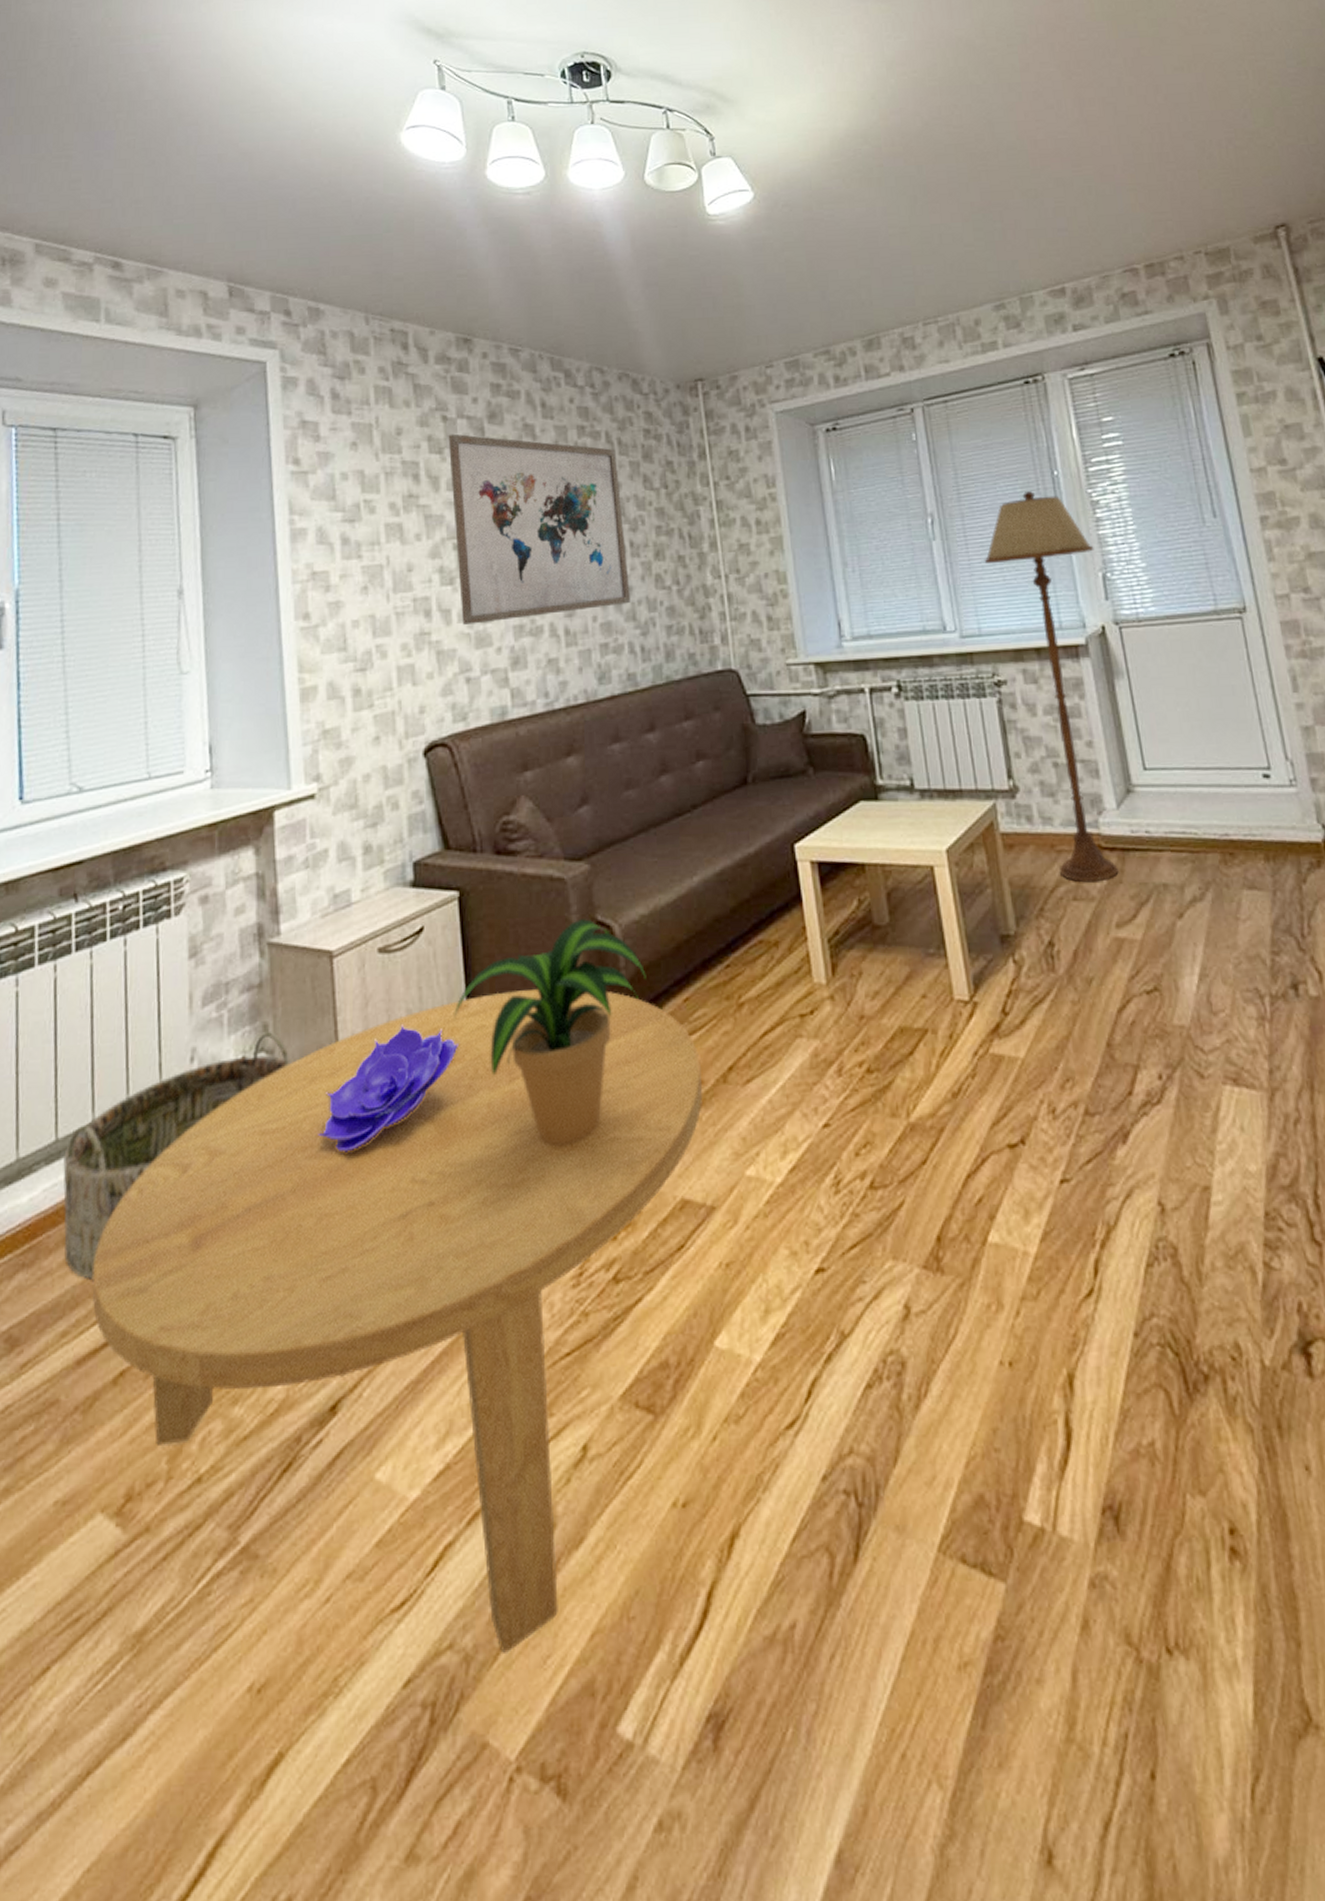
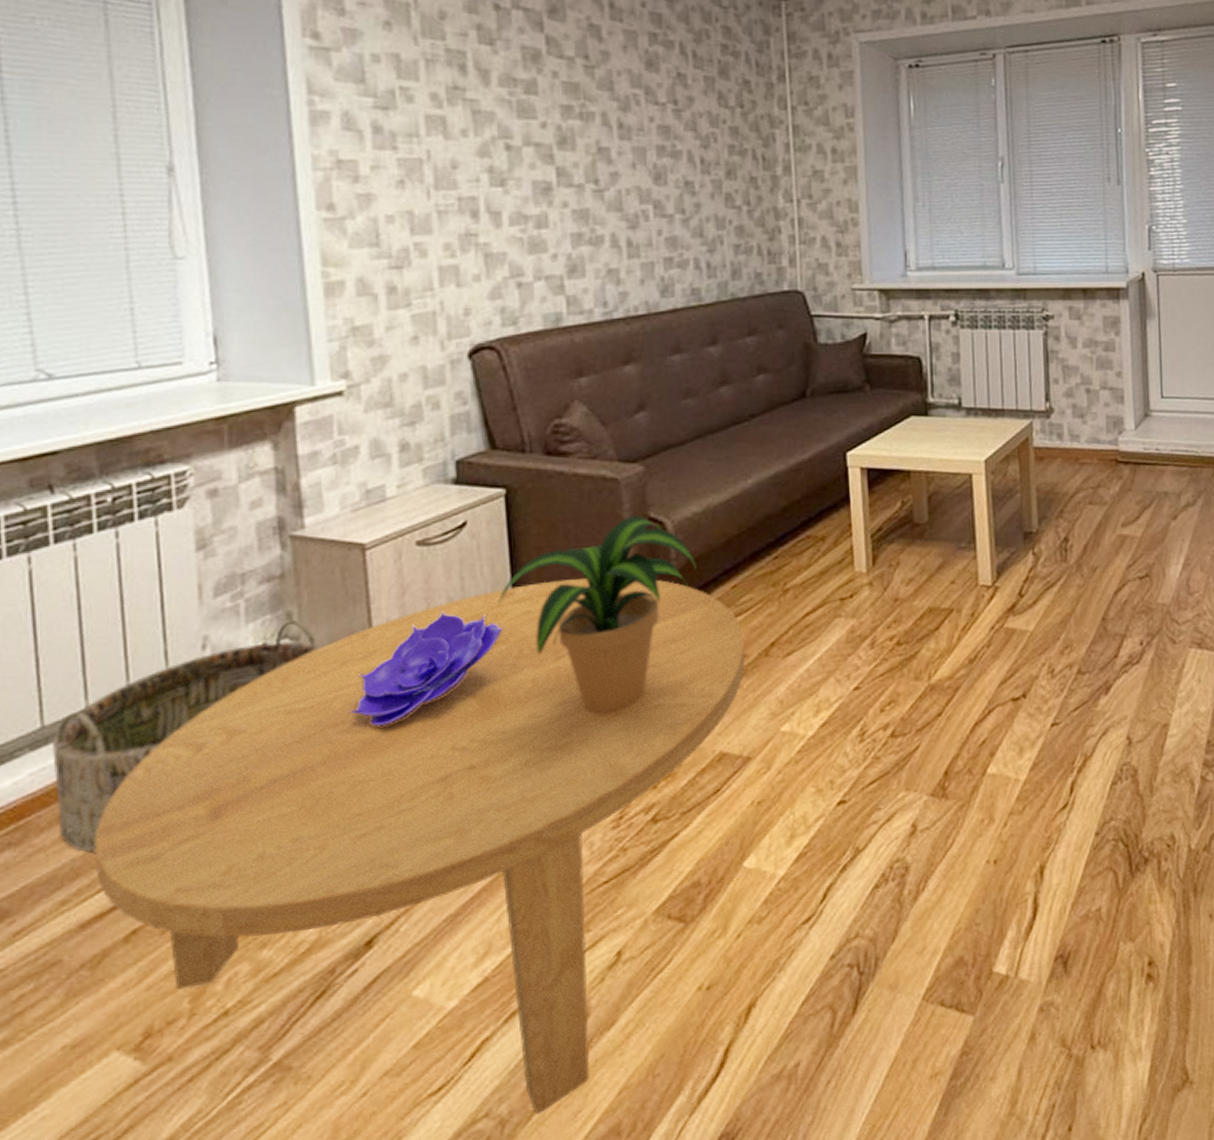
wall art: present [448,434,631,625] -> none [500,25,699,229]
floor lamp: present [984,491,1119,883] -> none [1046,145,1145,490]

